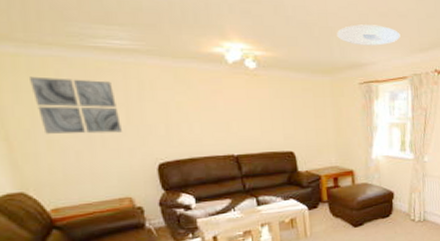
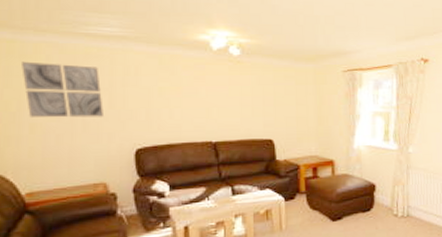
ceiling light: present [337,24,401,46] -> none [322,13,386,34]

